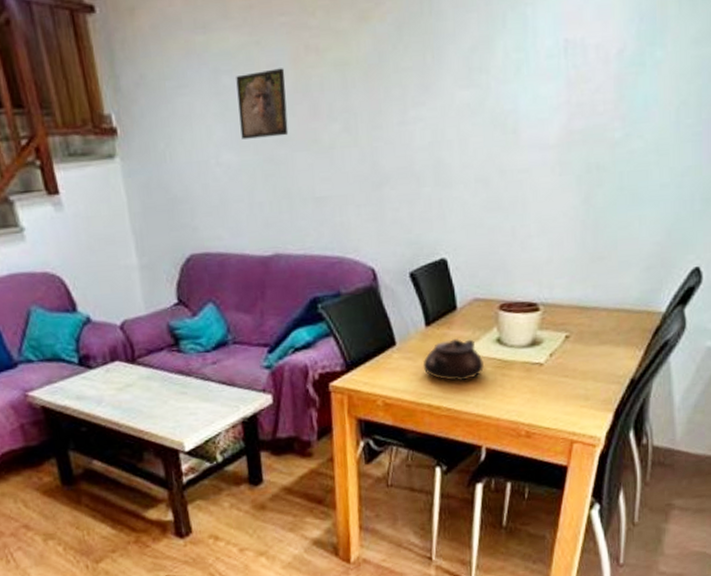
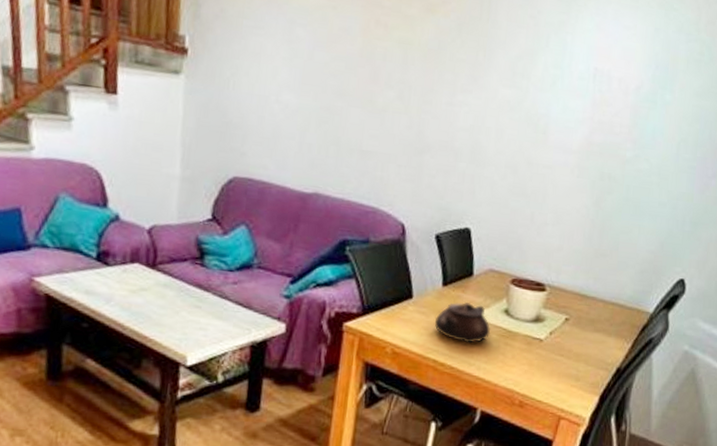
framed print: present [236,68,289,139] -> none [304,30,354,91]

